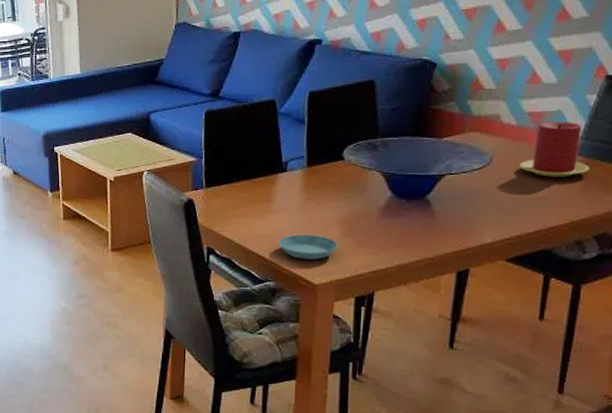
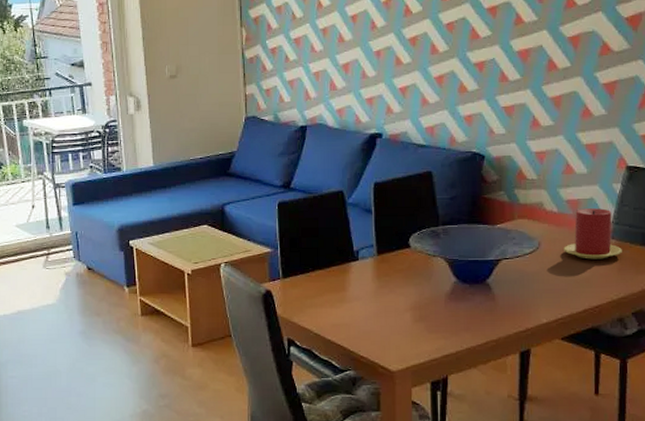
saucer: present [278,234,338,260] -> none [355,322,411,347]

